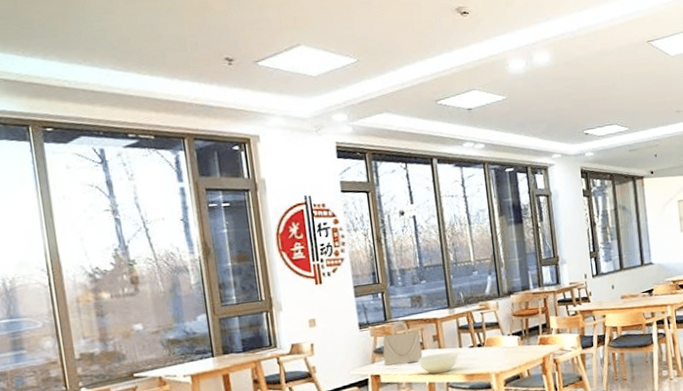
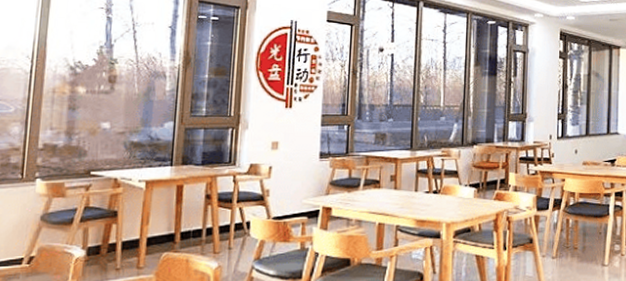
handbag: present [381,321,424,366] -> none [337,156,381,201]
bowl: present [418,352,459,374] -> none [372,194,413,215]

